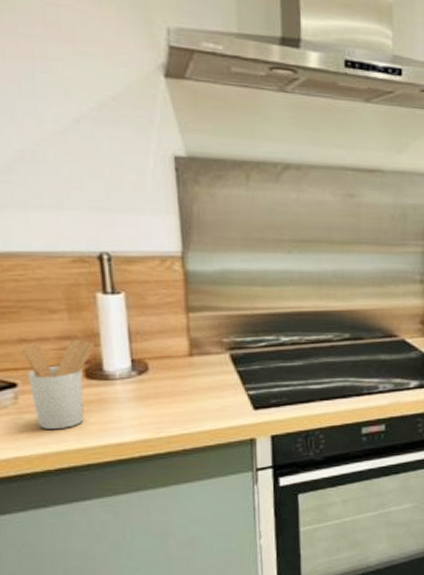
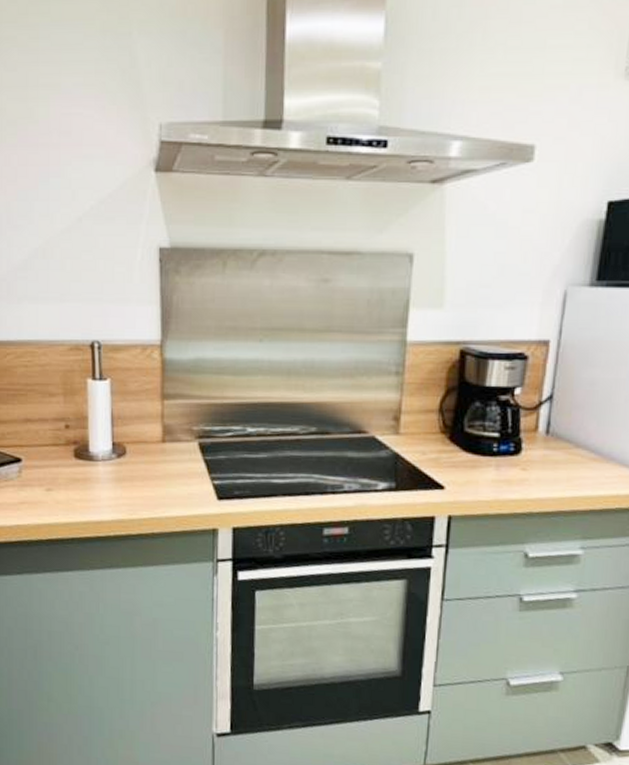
utensil holder: present [23,340,96,430] -> none [28,421,84,504]

